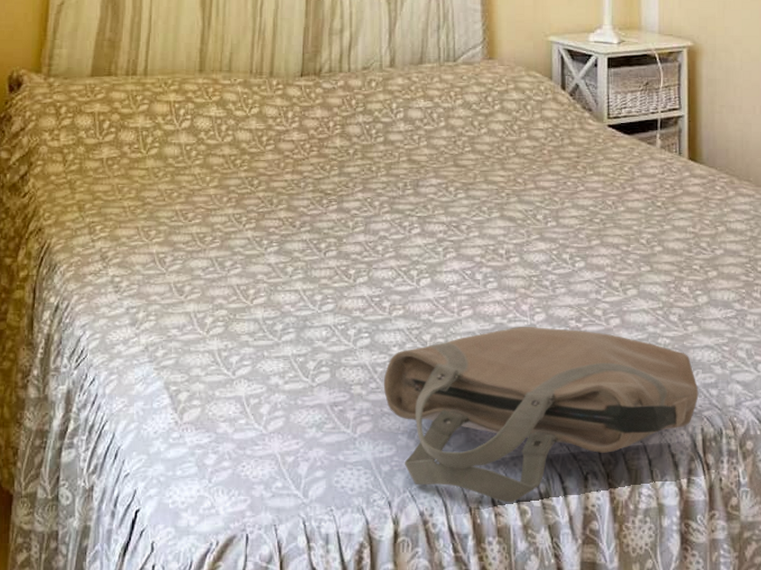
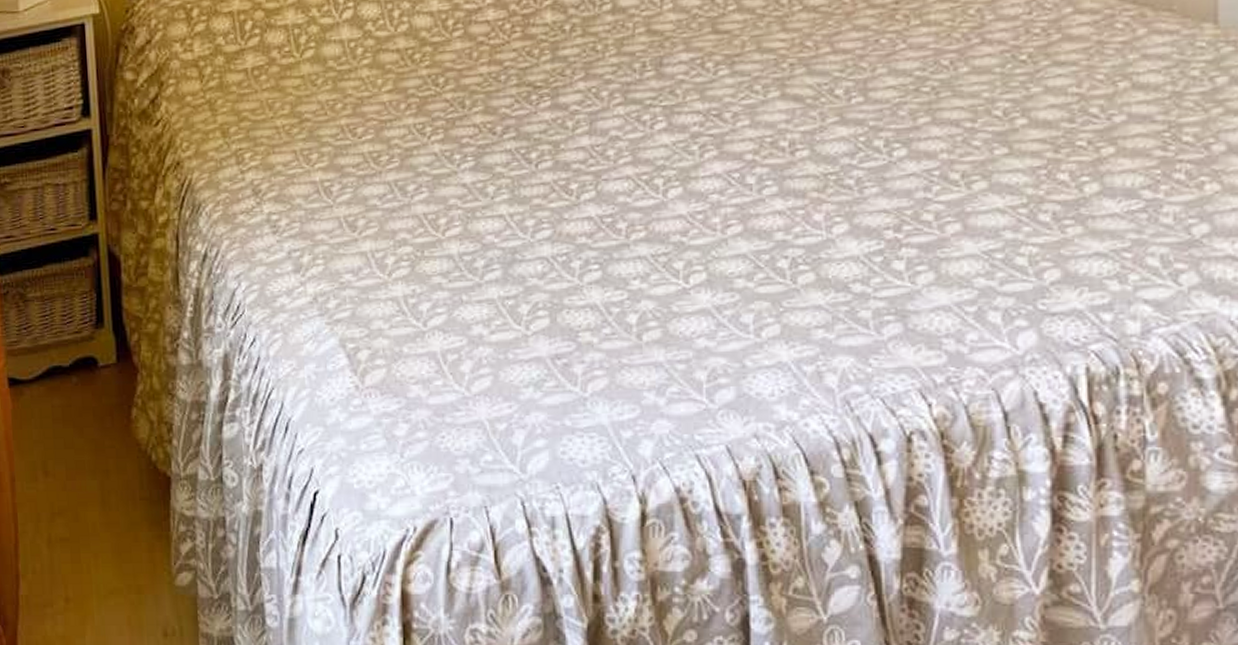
tote bag: present [383,327,699,503] -> none [620,242,1083,474]

